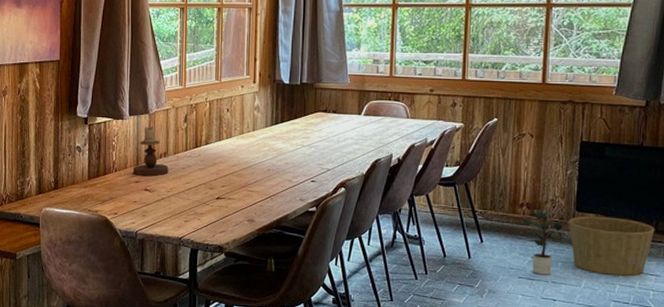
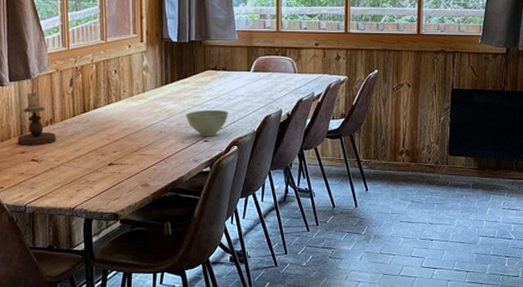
bowl: none [293,150,338,177] -> present [185,109,229,137]
potted plant: present [521,210,575,275] -> none [401,156,448,217]
basket: present [569,216,655,276] -> none [443,158,515,212]

